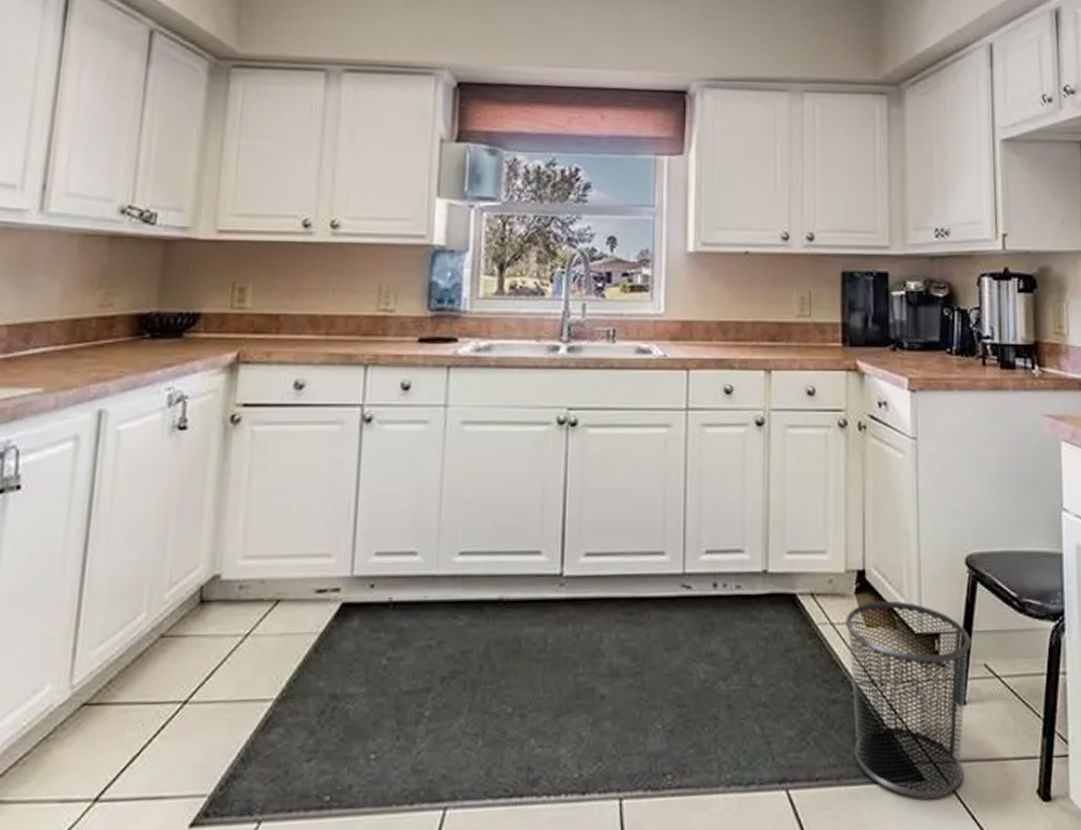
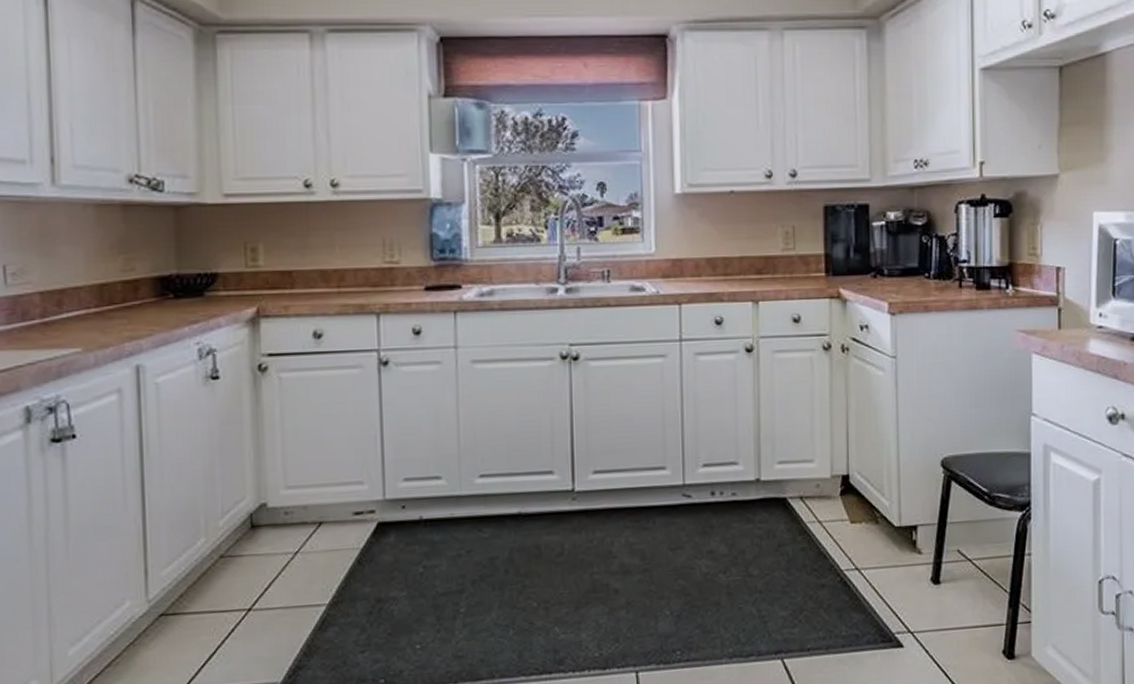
waste bin: present [845,600,971,799] -> none [832,500,945,662]

